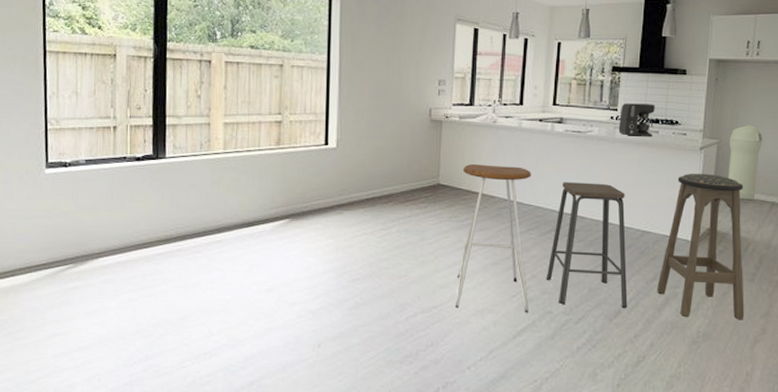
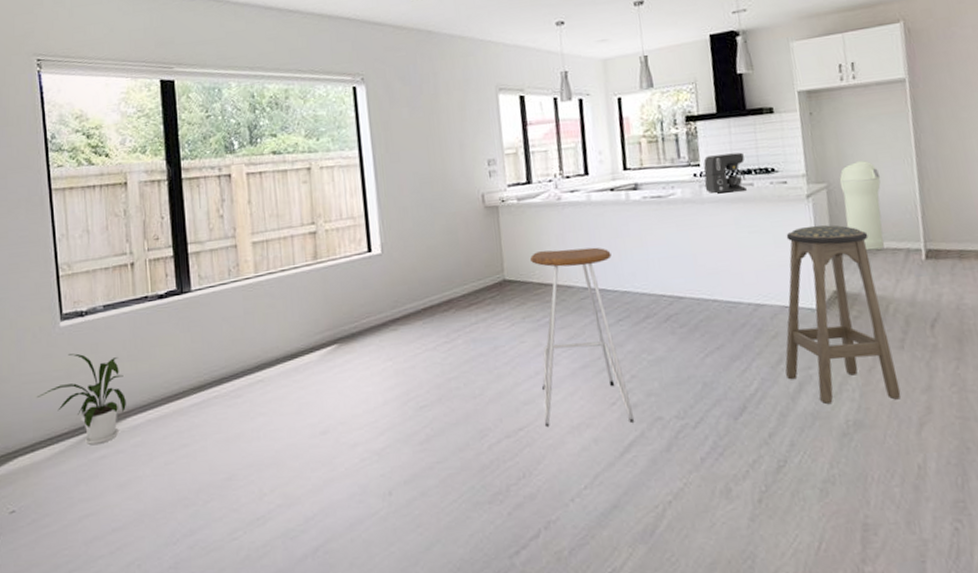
house plant: none [19,198,99,277] -> present [36,353,126,446]
bar stool: present [546,182,628,309] -> none [648,254,754,408]

